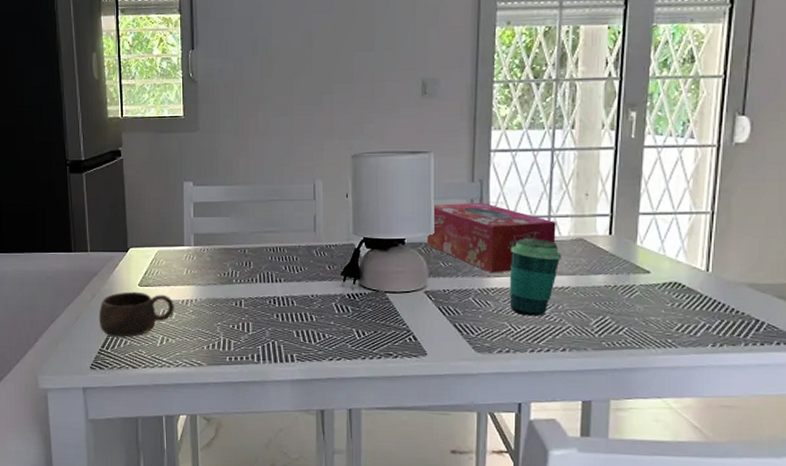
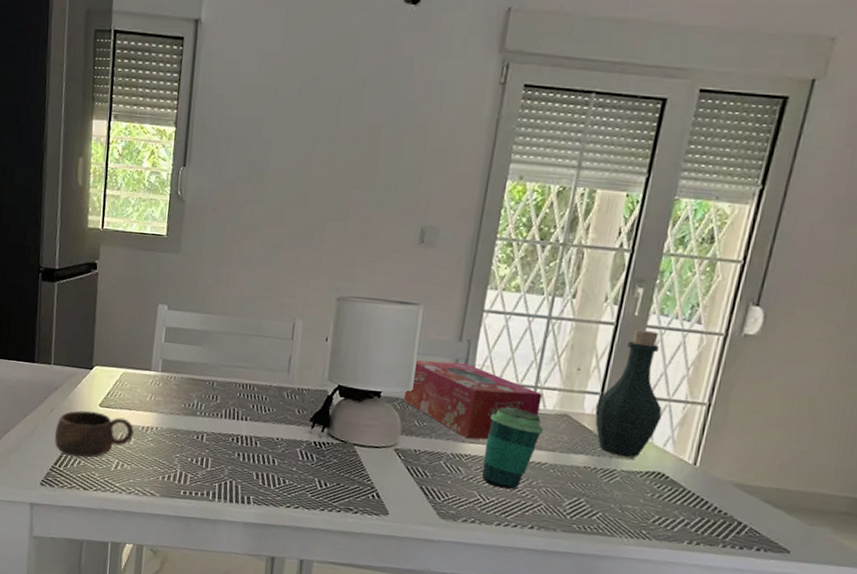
bottle: none [608,150,671,272] -> present [595,328,662,458]

